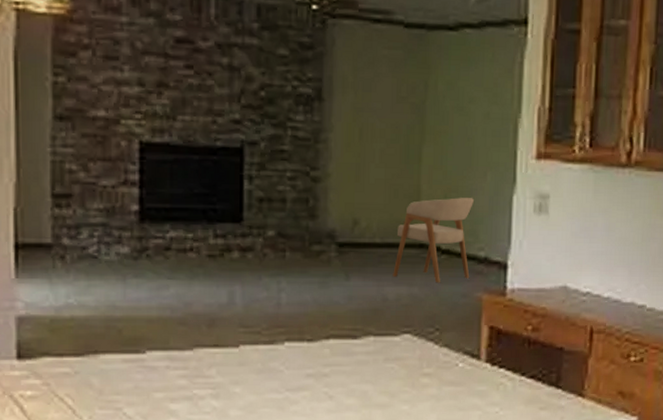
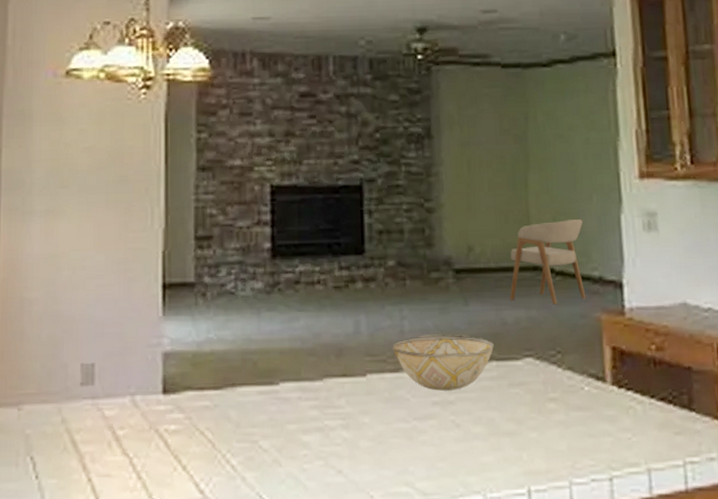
ceramic bowl: none [267,308,374,363] -> present [392,334,495,391]

